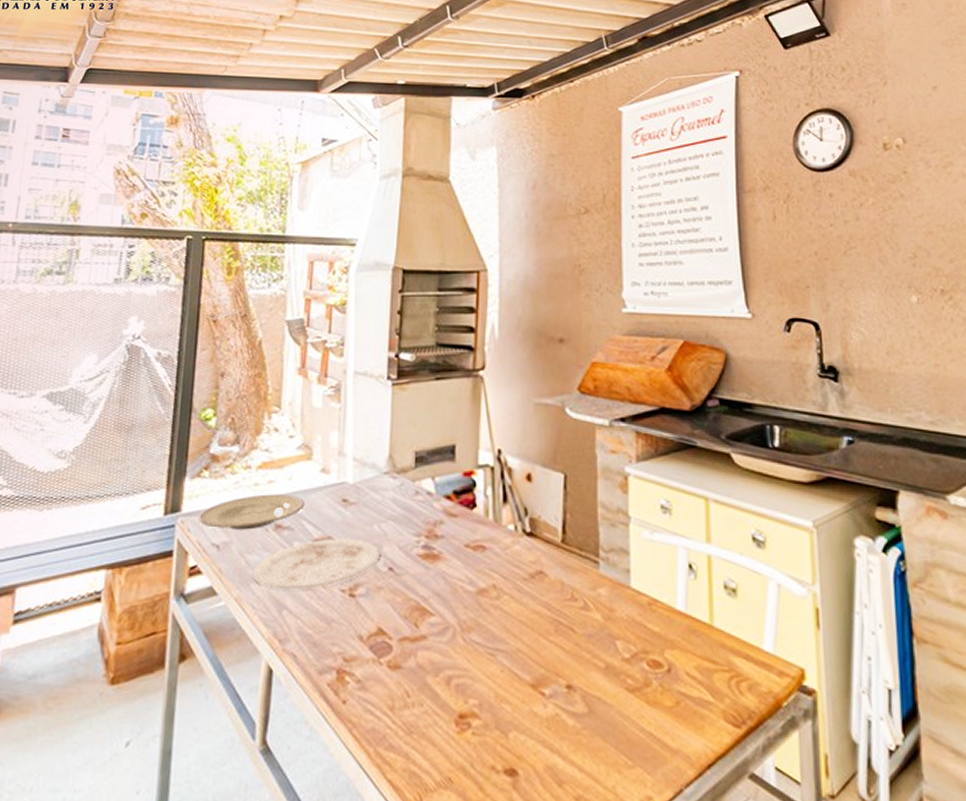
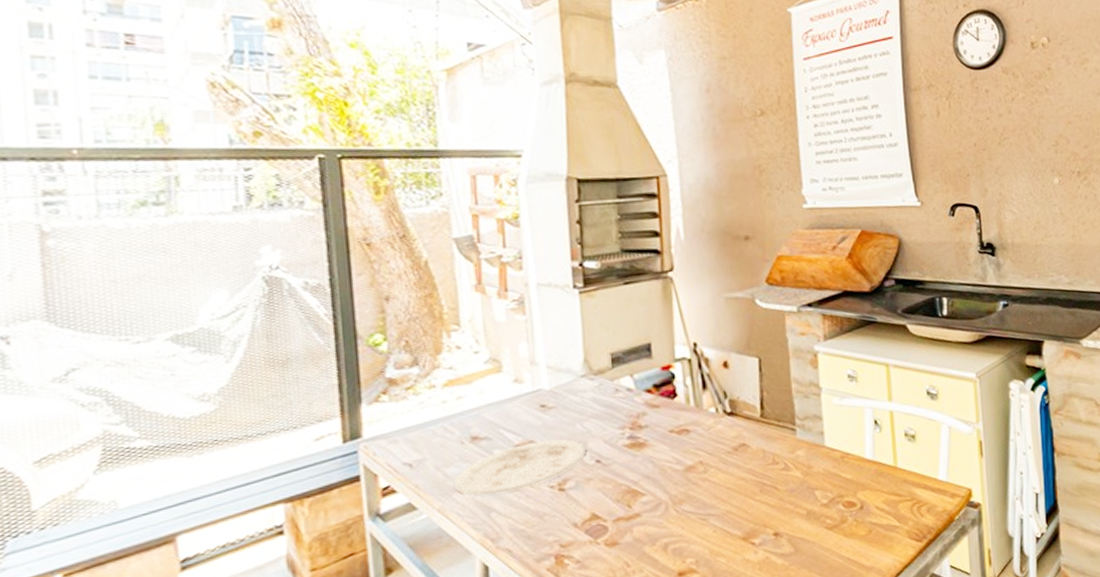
plate: present [198,494,305,530] -> none [383,407,501,449]

